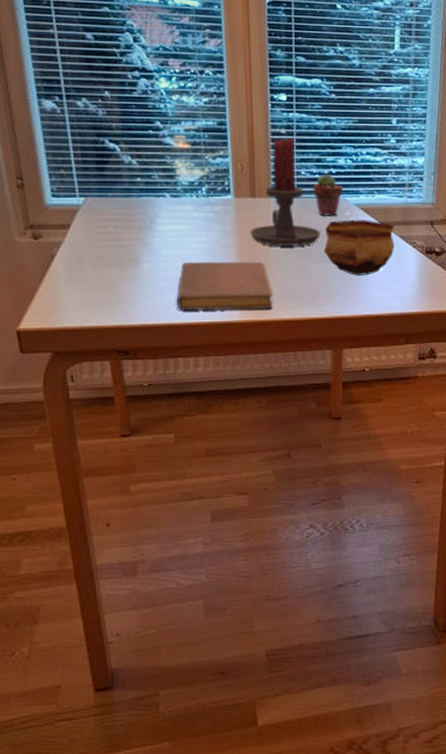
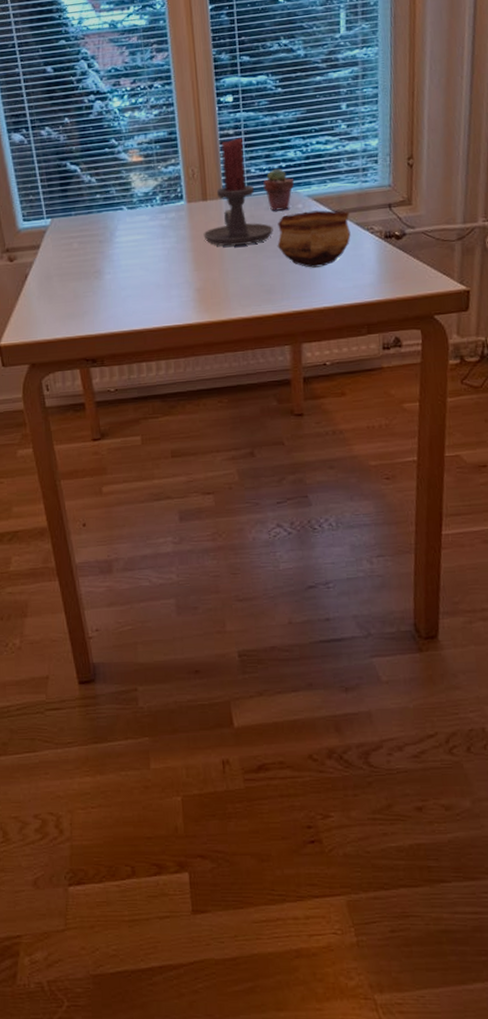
notebook: present [177,261,273,310] -> none [138,262,229,317]

